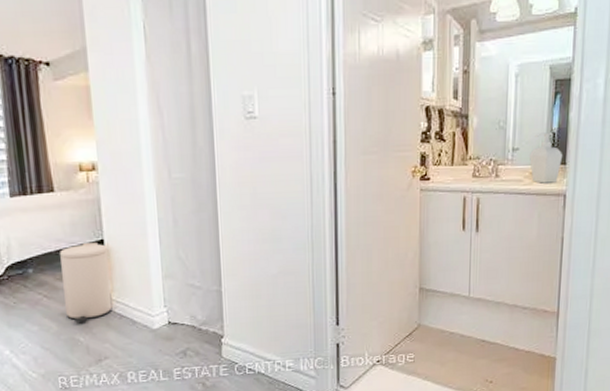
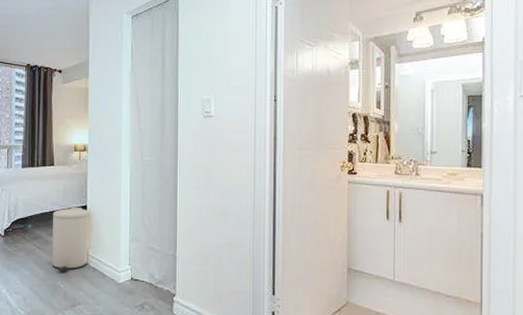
soap bottle: present [530,132,563,184] -> none [447,139,479,183]

